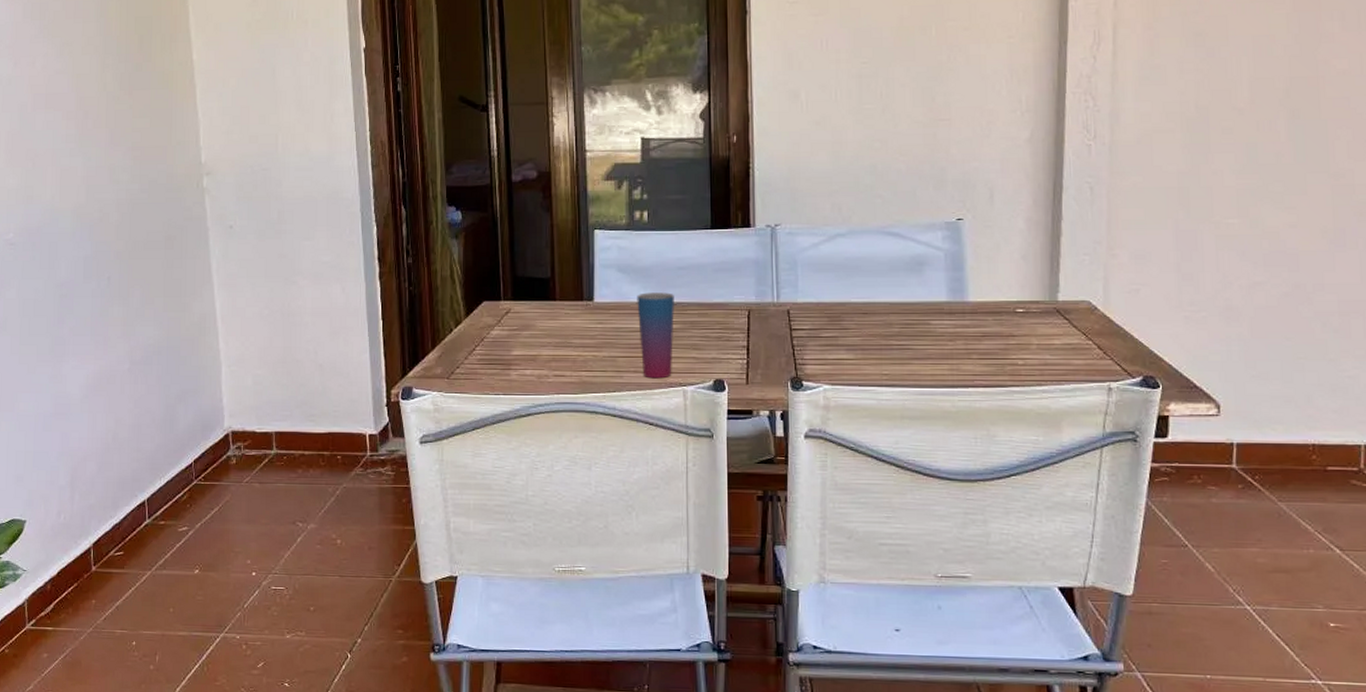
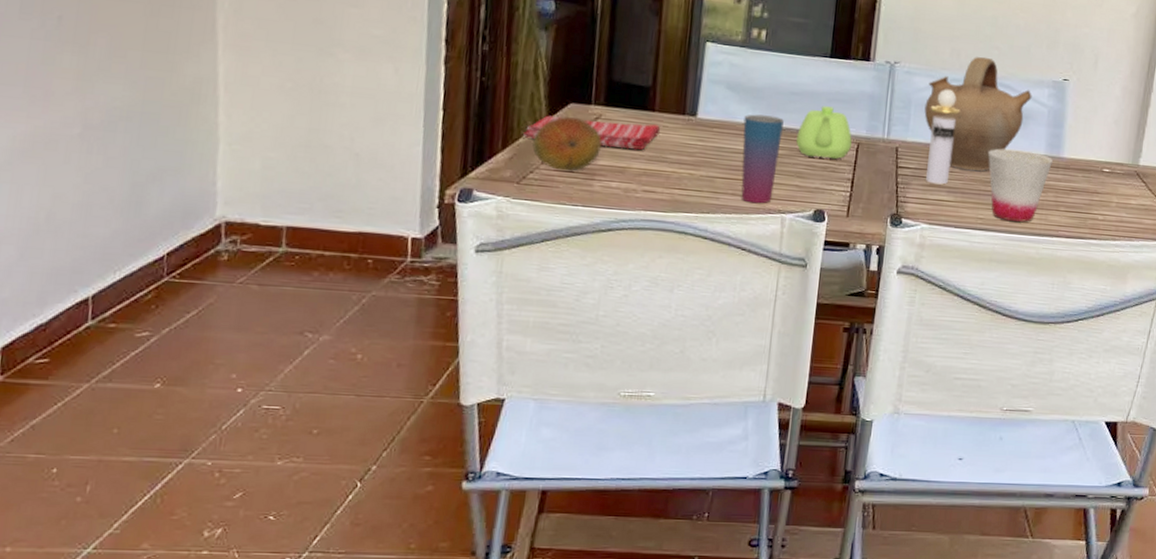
dish towel: none [448,312,563,338] -> present [523,115,661,150]
fruit: none [456,314,513,363] -> present [532,117,602,171]
teapot: none [688,277,742,328] -> present [796,106,852,160]
jug: none [811,207,925,326] -> present [924,56,1032,172]
perfume bottle: none [818,245,849,343] -> present [926,89,960,185]
cup: none [885,299,957,374] -> present [988,148,1053,222]

